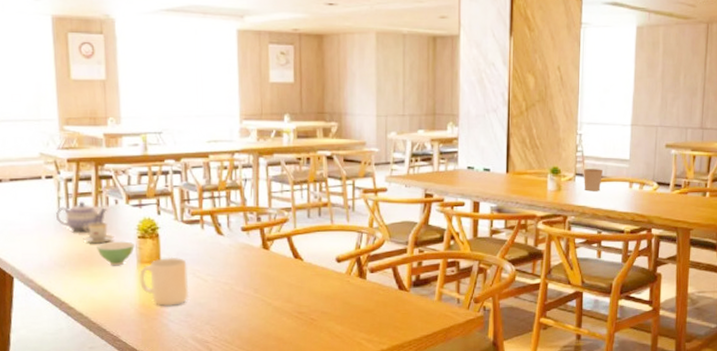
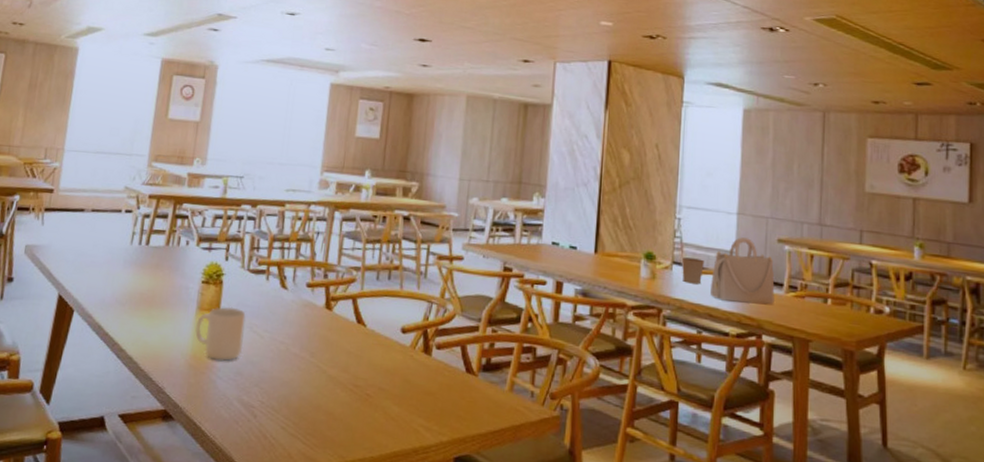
teapot: present [56,201,108,233] -> none [127,238,178,271]
teacup: present [83,222,114,244] -> none [148,262,179,285]
bowl: present [96,241,135,266] -> none [159,283,197,311]
handbag: none [608,146,663,203] -> present [711,237,775,305]

